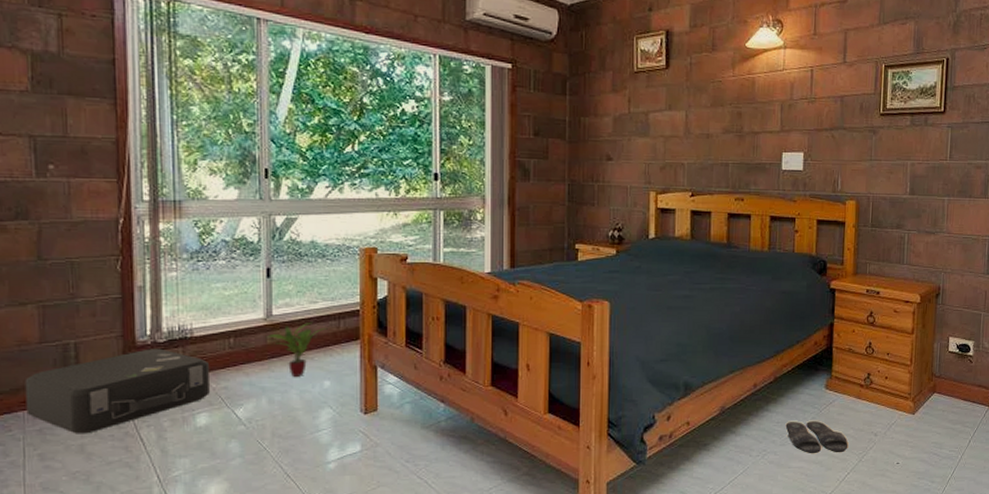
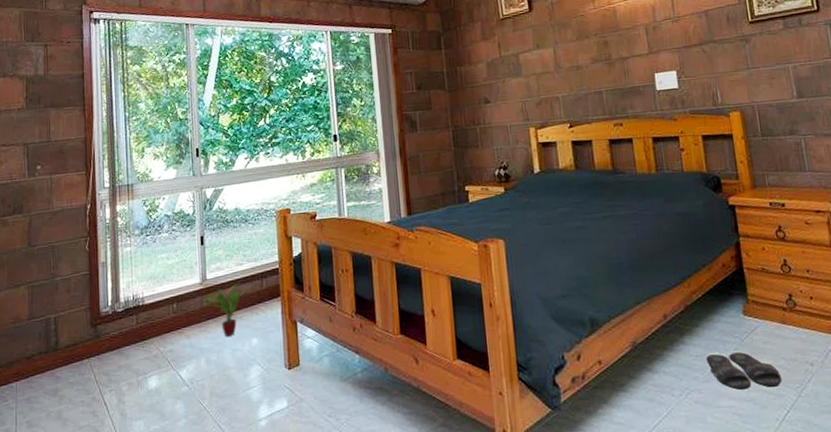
suitcase: present [24,348,210,434] -> none [17,317,158,402]

